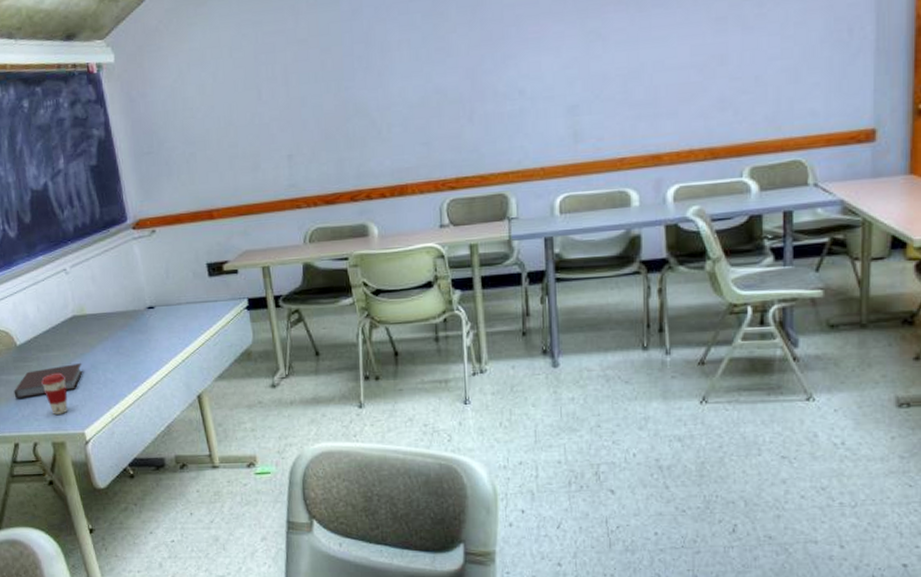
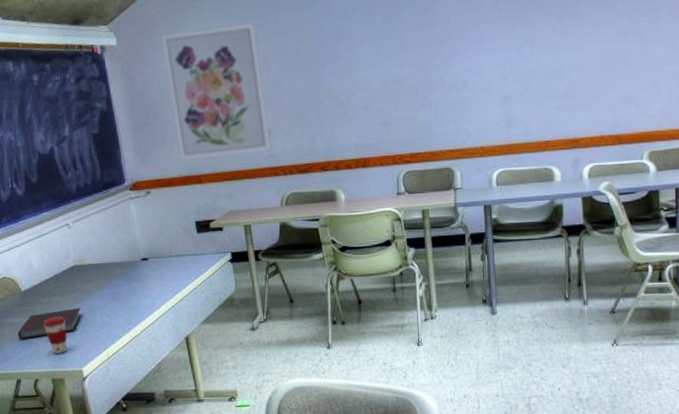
wall art: none [165,29,293,194] -> present [162,23,272,161]

